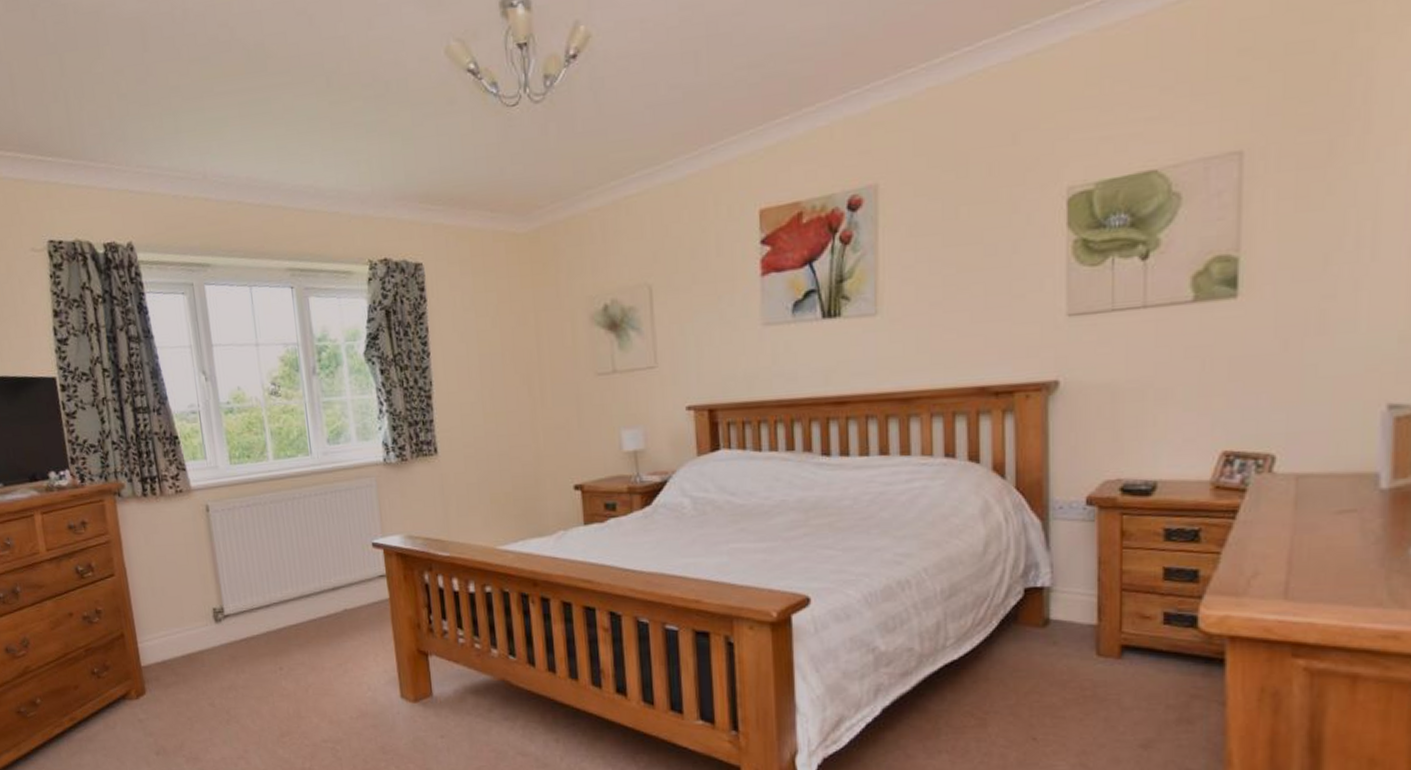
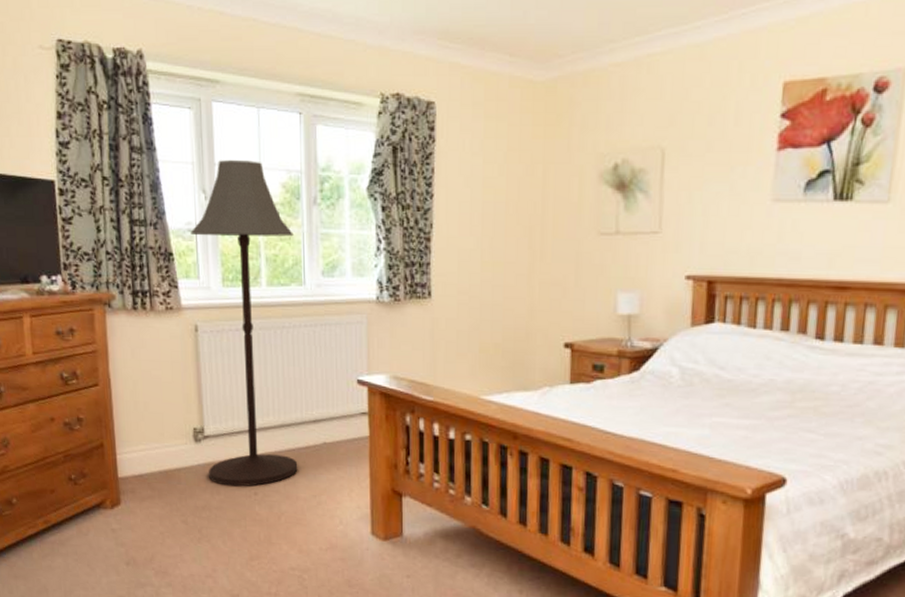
floor lamp: none [194,338,321,664] -> present [190,160,298,487]

